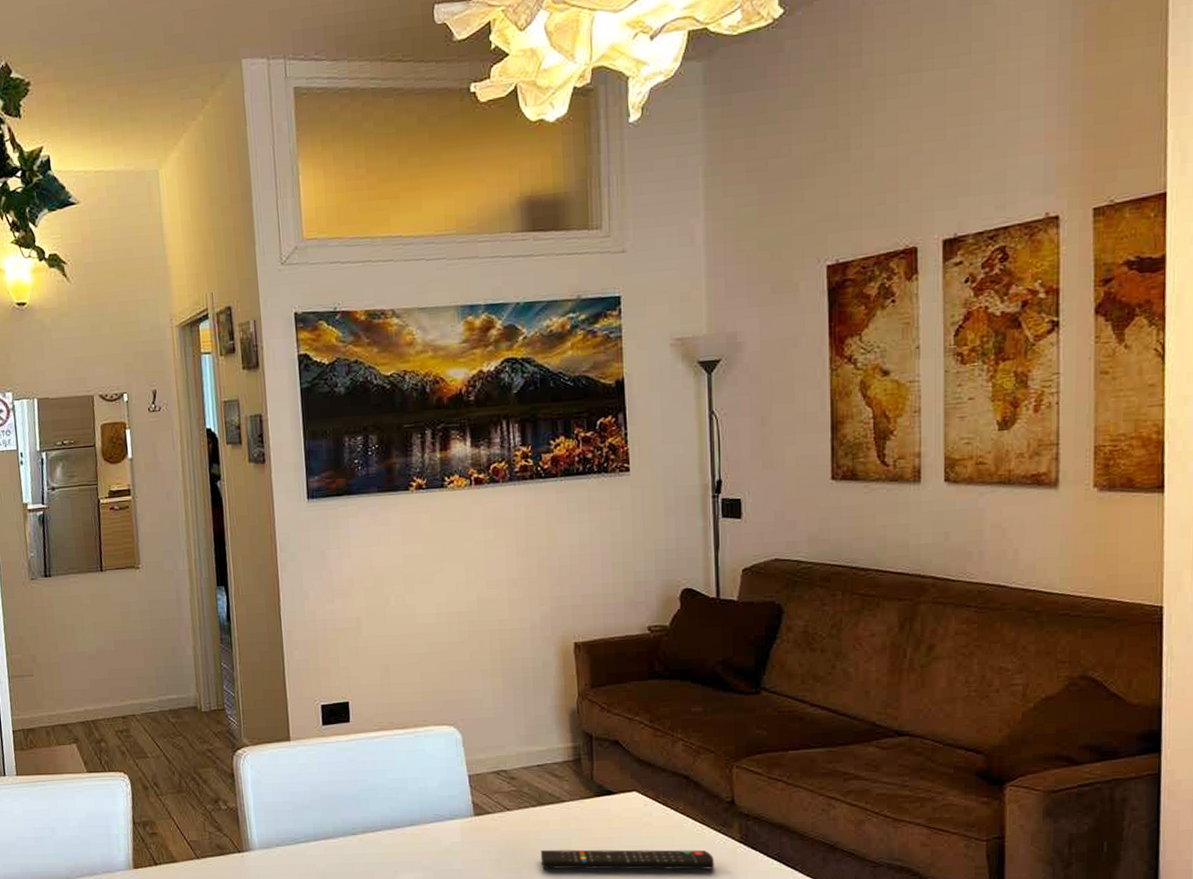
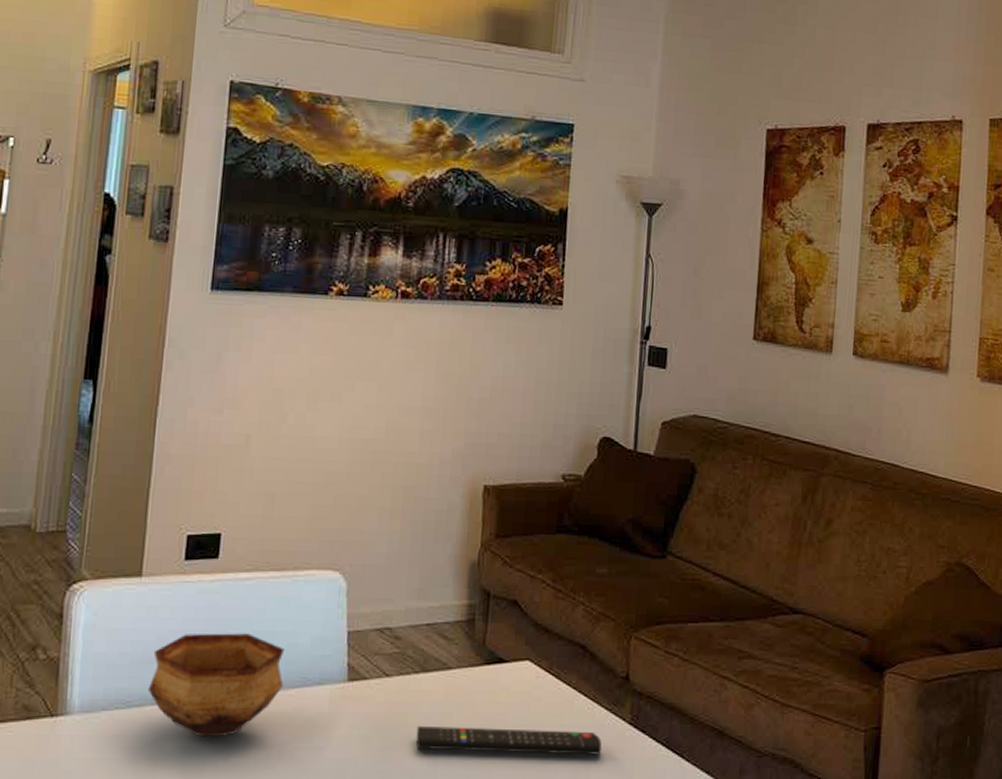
bowl: none [309,781,420,865] -> present [147,633,285,738]

